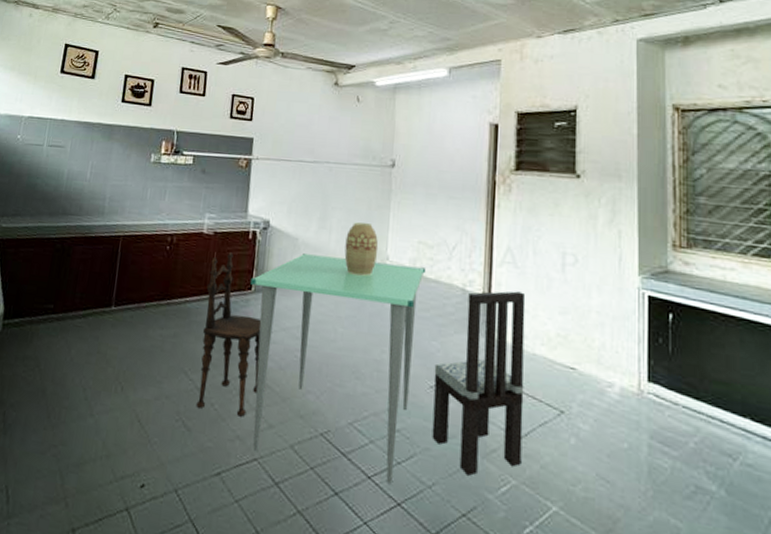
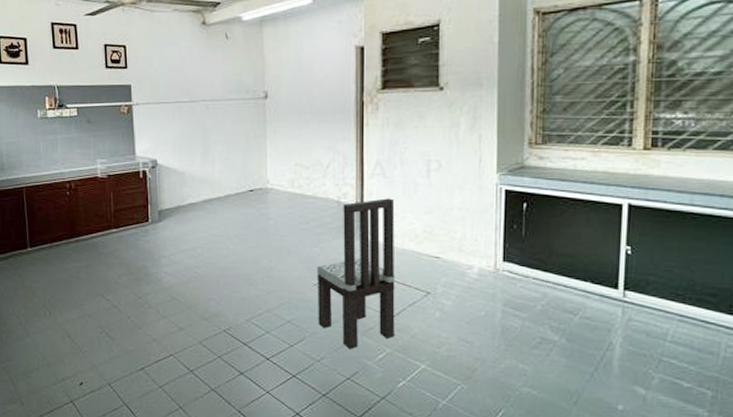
dining chair: present [196,252,262,417] -> none [108,191,166,324]
dining table: present [251,254,425,484] -> none [147,186,303,362]
vase: present [344,222,379,276] -> none [228,153,259,199]

